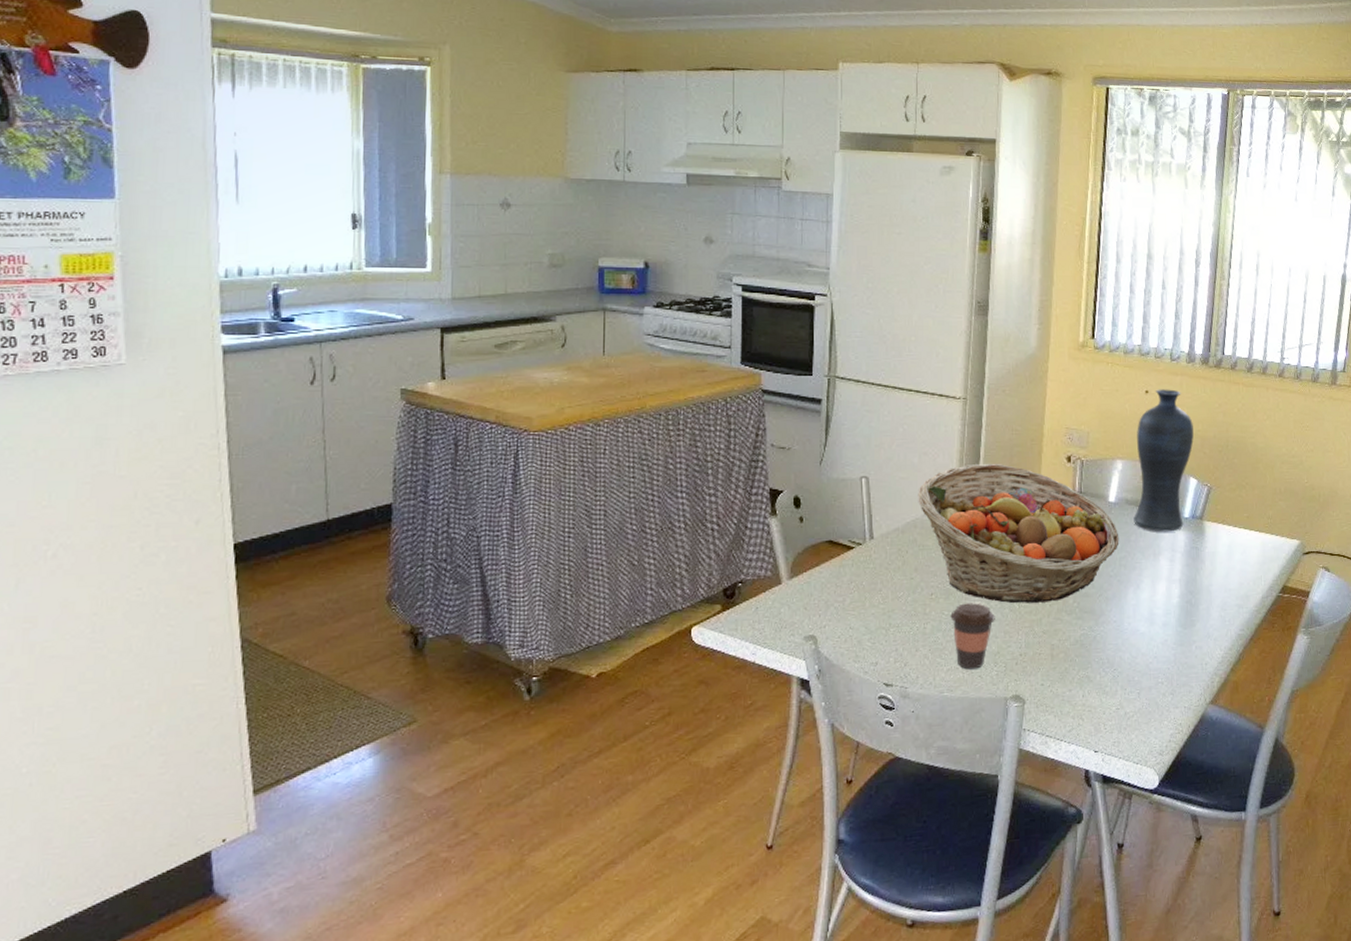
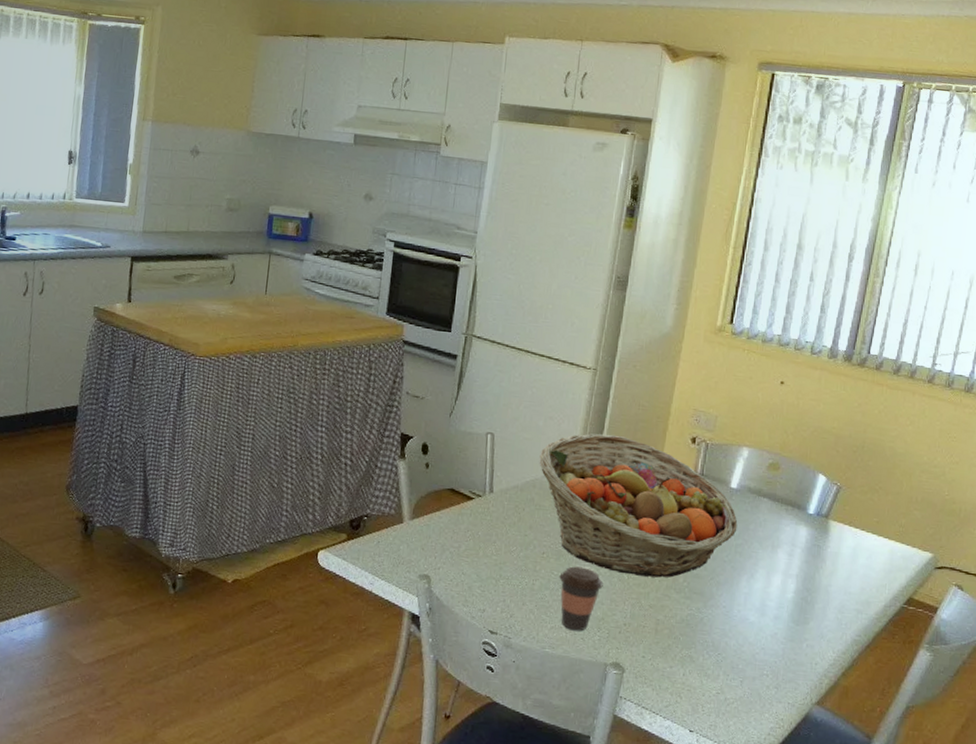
vase: present [1133,389,1194,532] -> none [754,381,828,526]

